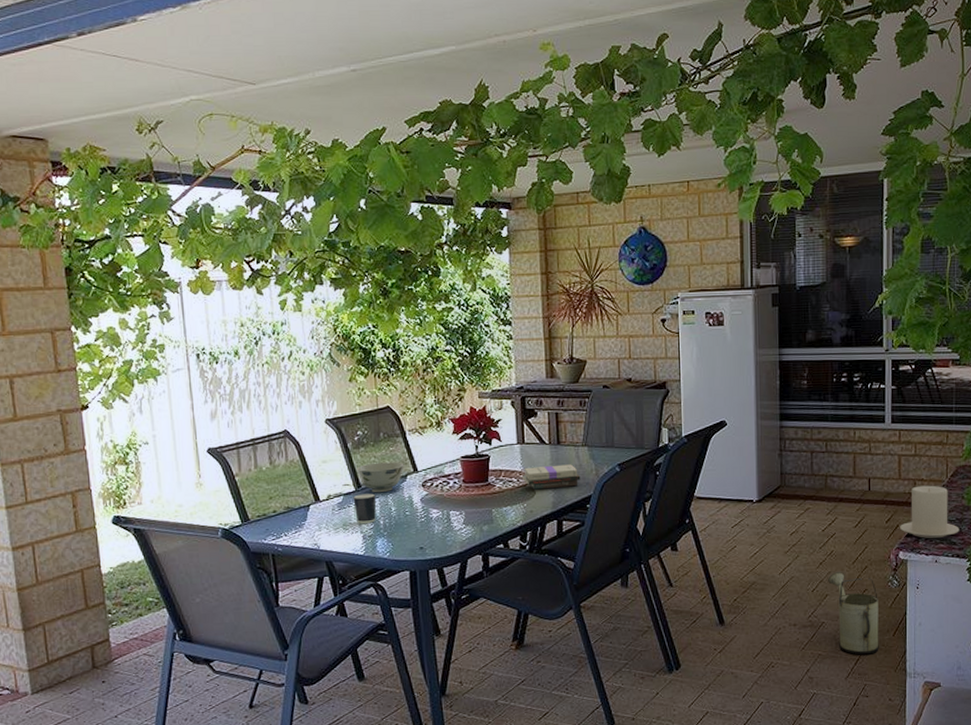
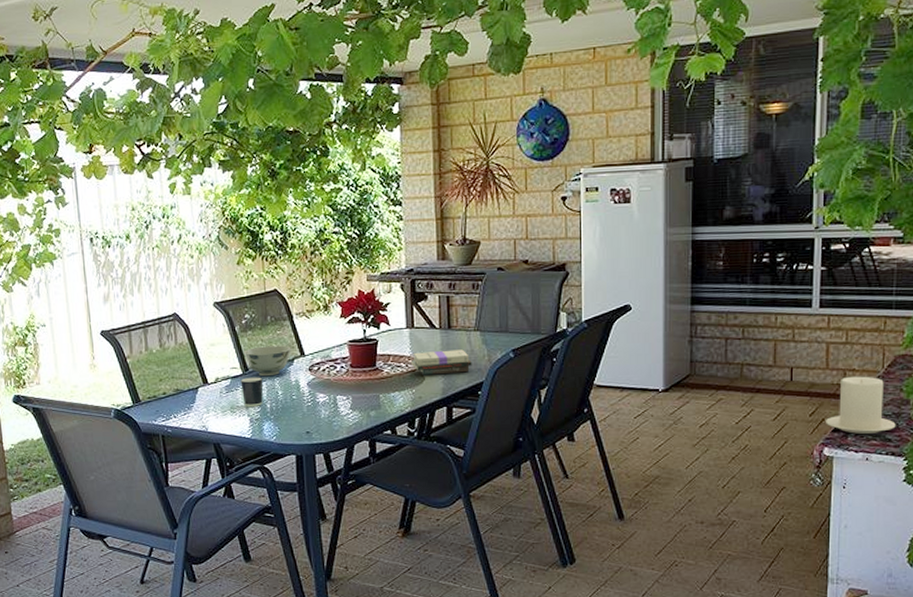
watering can: present [828,572,879,657] -> none [741,468,798,558]

